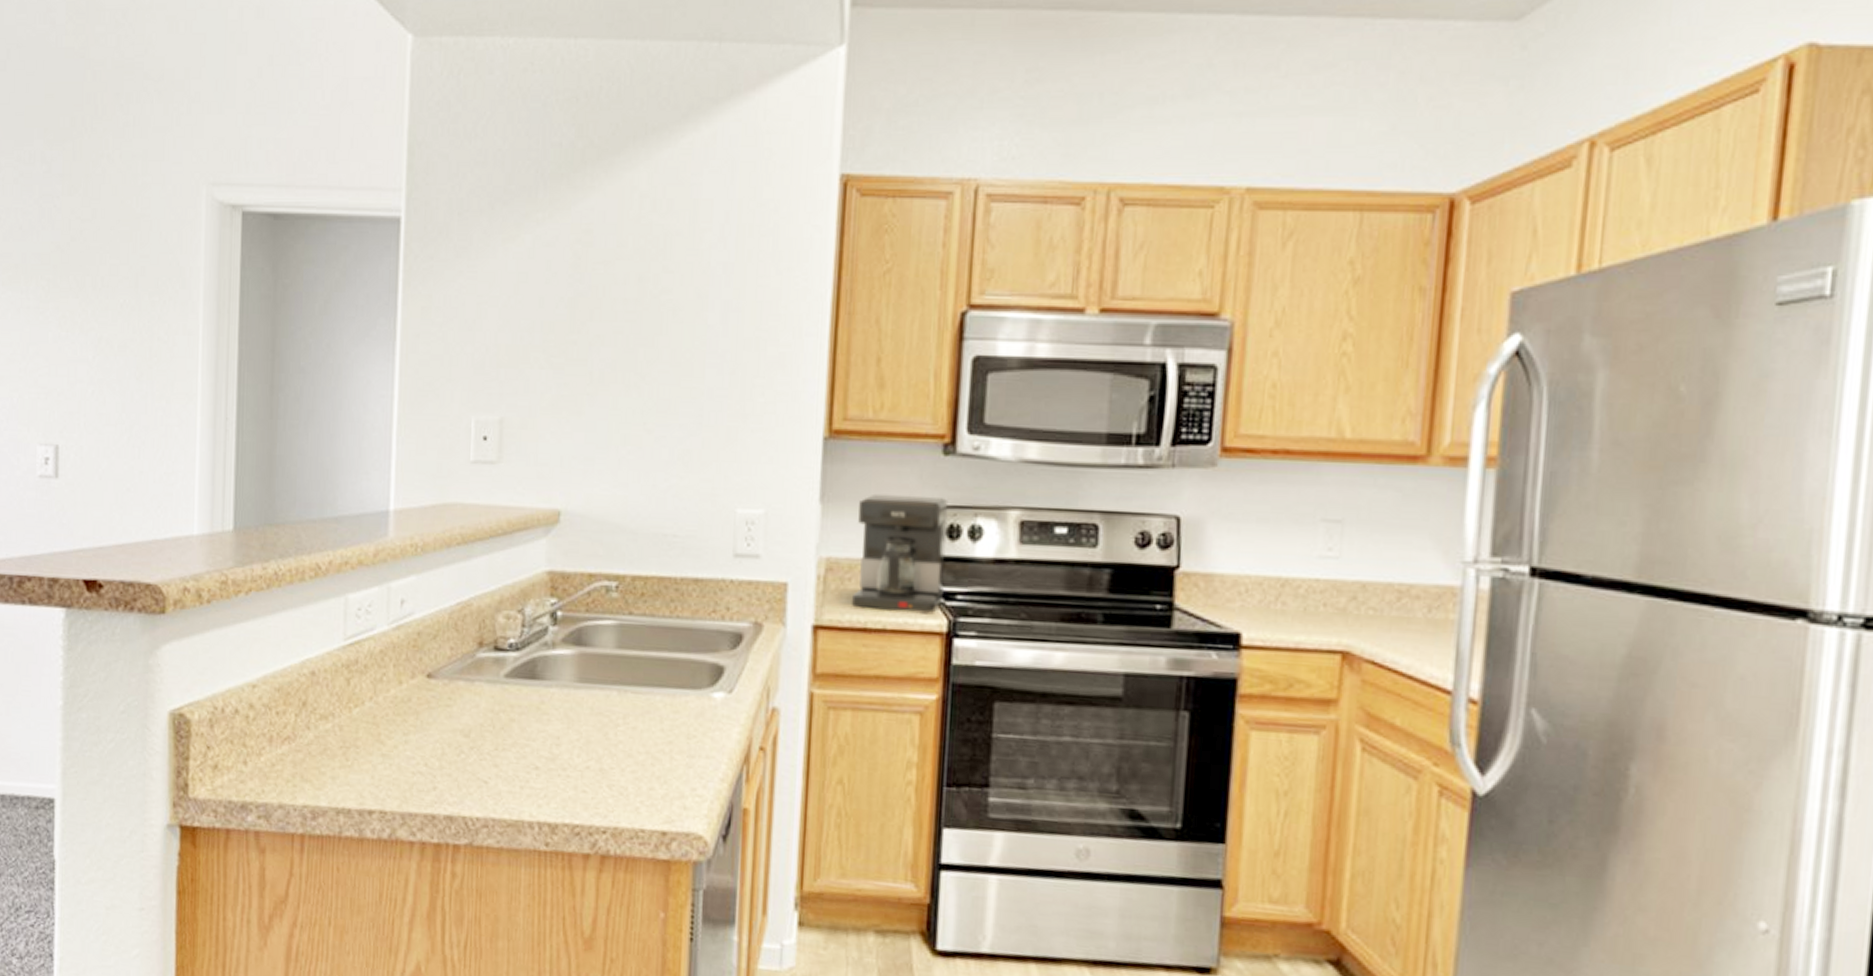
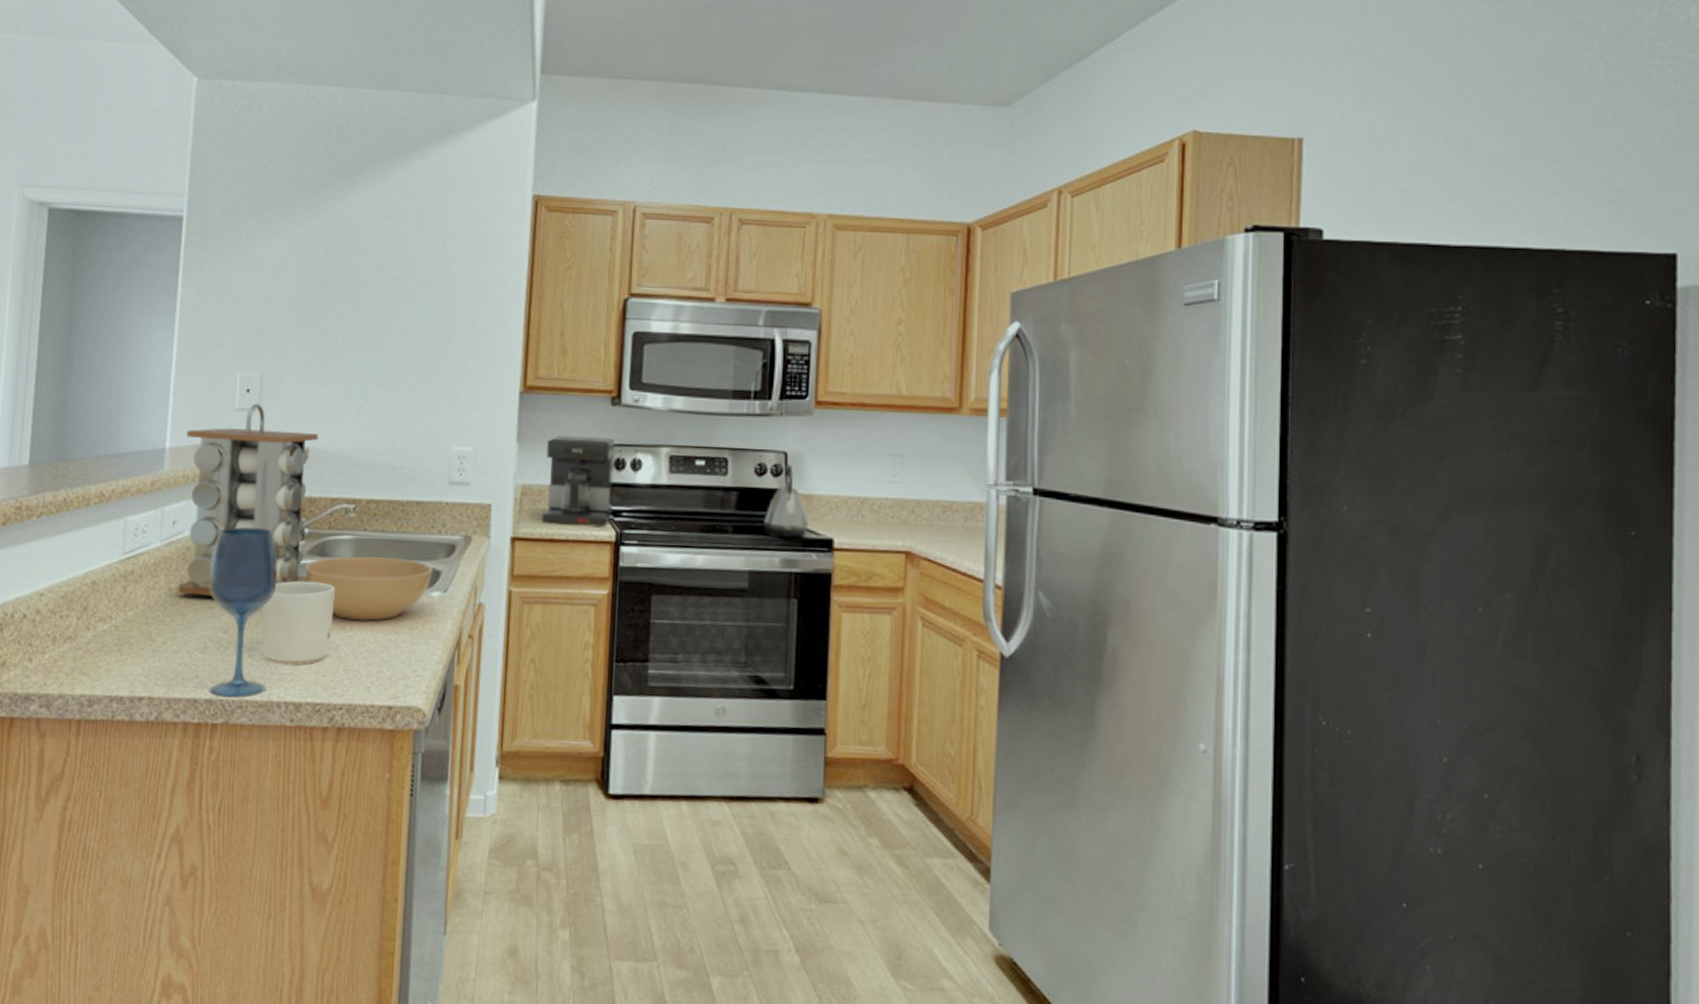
spice rack: none [409,454,572,694] -> present [178,403,319,597]
wineglass: none [445,608,526,816] -> present [208,527,278,699]
mug: none [508,675,596,777] -> present [261,580,336,664]
bowl: none [557,645,715,727] -> present [304,556,433,621]
kettle: none [1144,533,1208,632] -> present [762,464,809,539]

